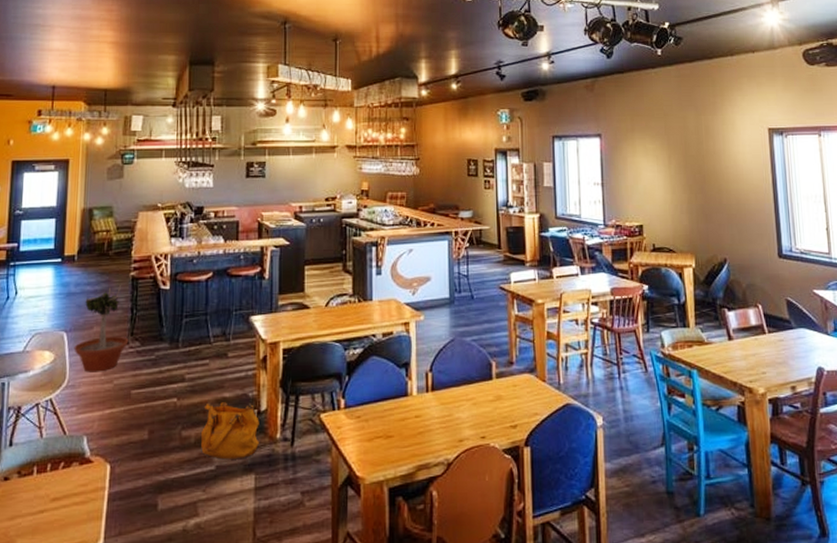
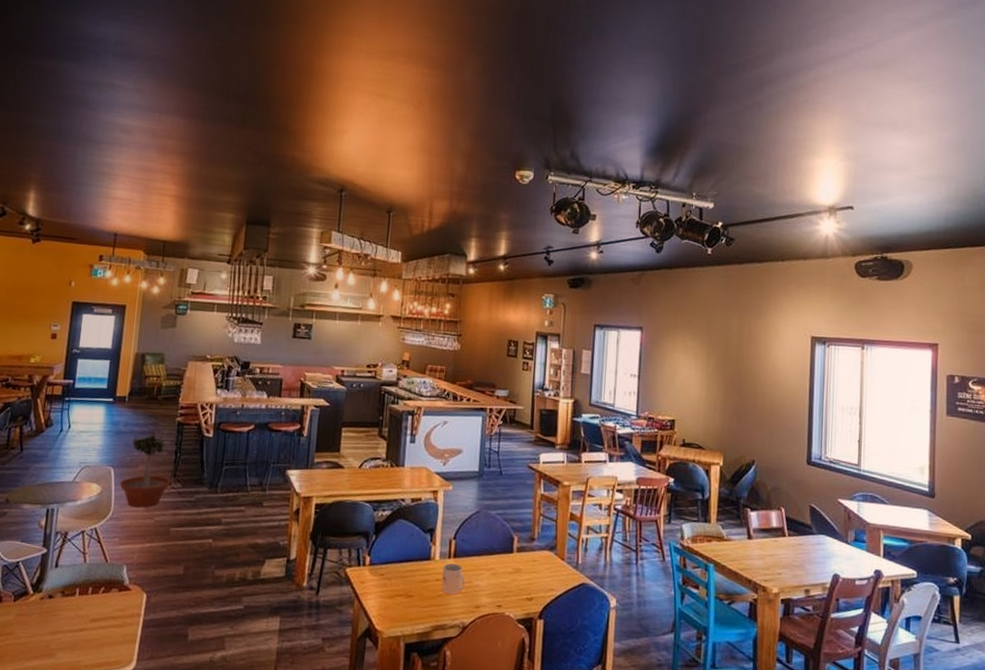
handbag: present [201,402,259,460] -> none [232,546,288,602]
mug: none [421,397,446,431] -> present [441,563,465,595]

